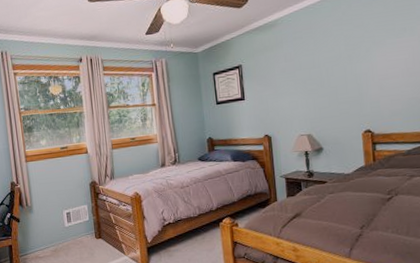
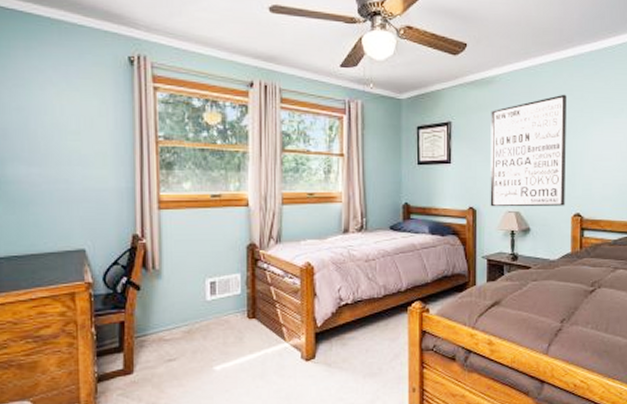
wall art: none [276,24,354,133] -> present [490,94,567,207]

